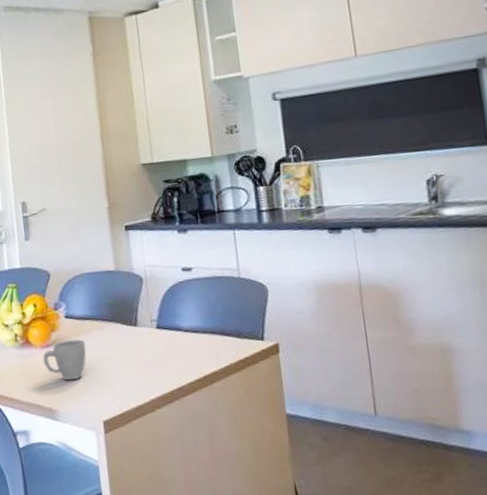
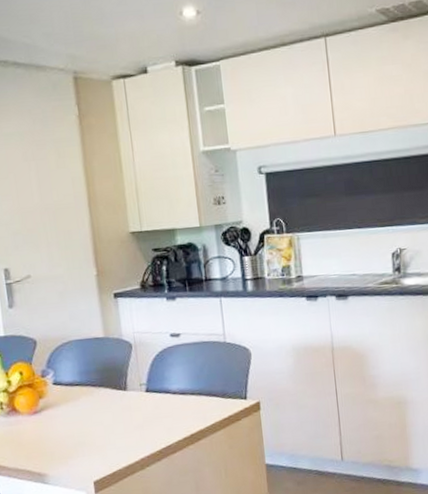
mug: present [42,339,87,381] -> none [30,405,76,445]

